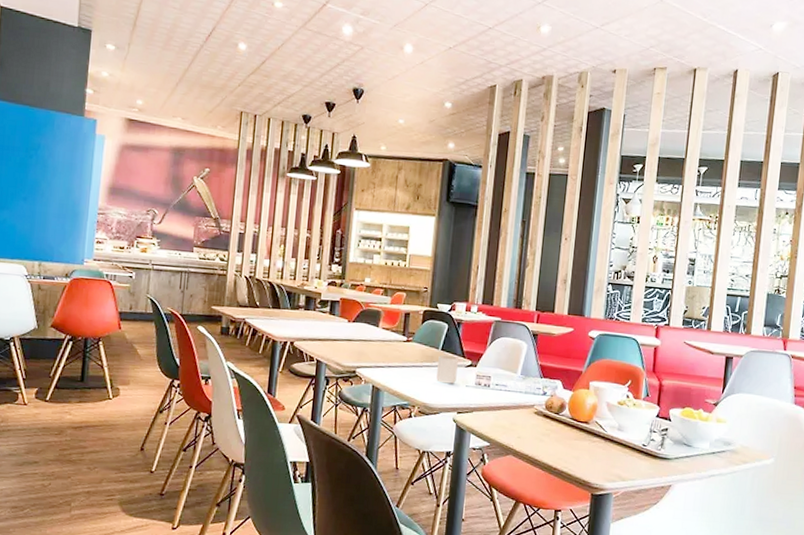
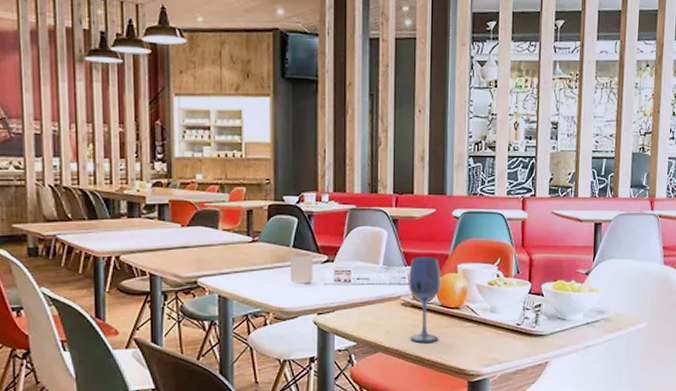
wineglass: none [540,370,574,452] -> present [408,257,442,343]

